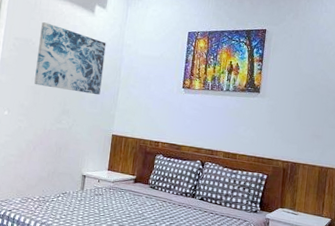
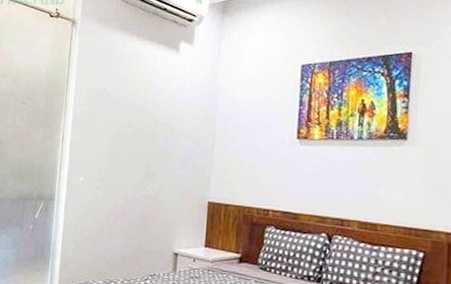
wall art: present [34,22,106,95] -> none [112,68,196,153]

